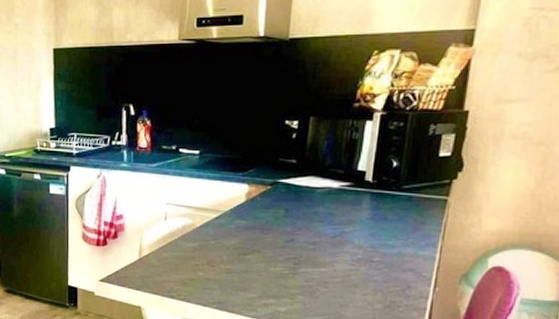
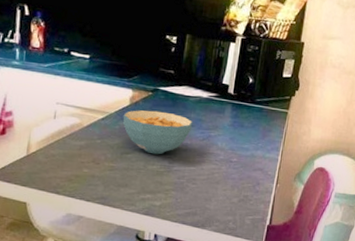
cereal bowl: none [238,206,322,255] -> present [123,110,193,155]

